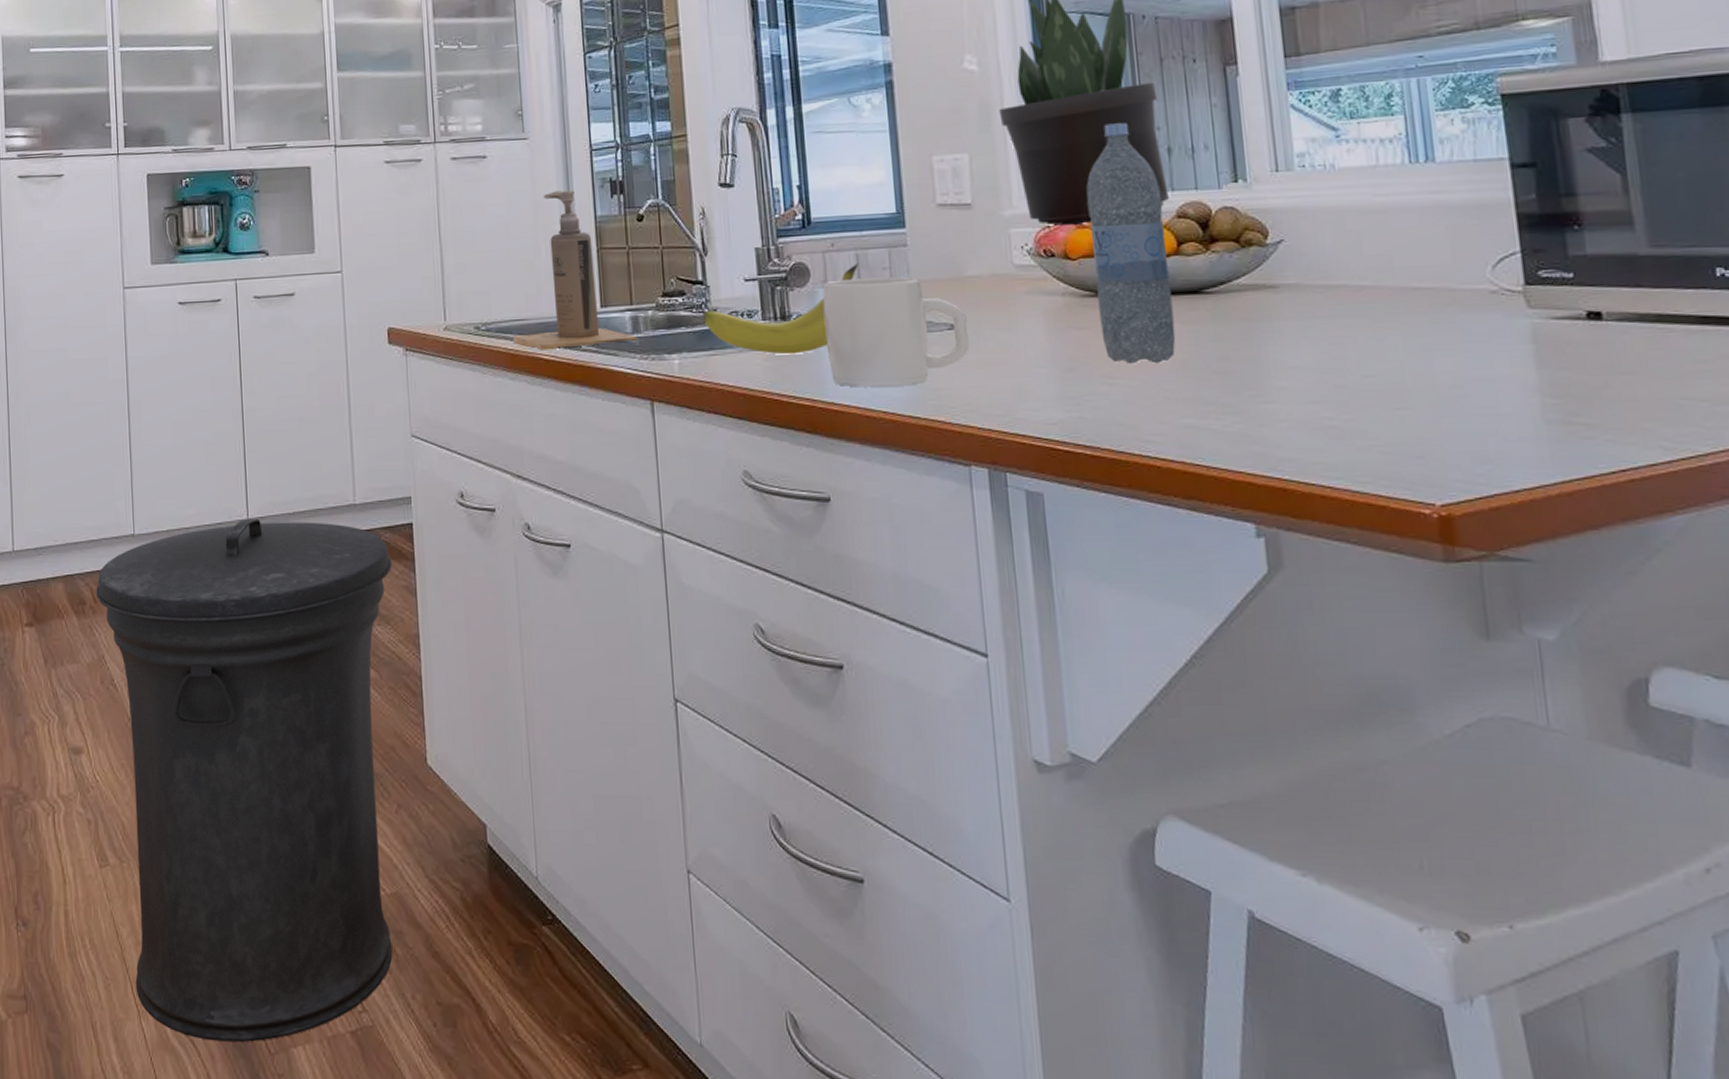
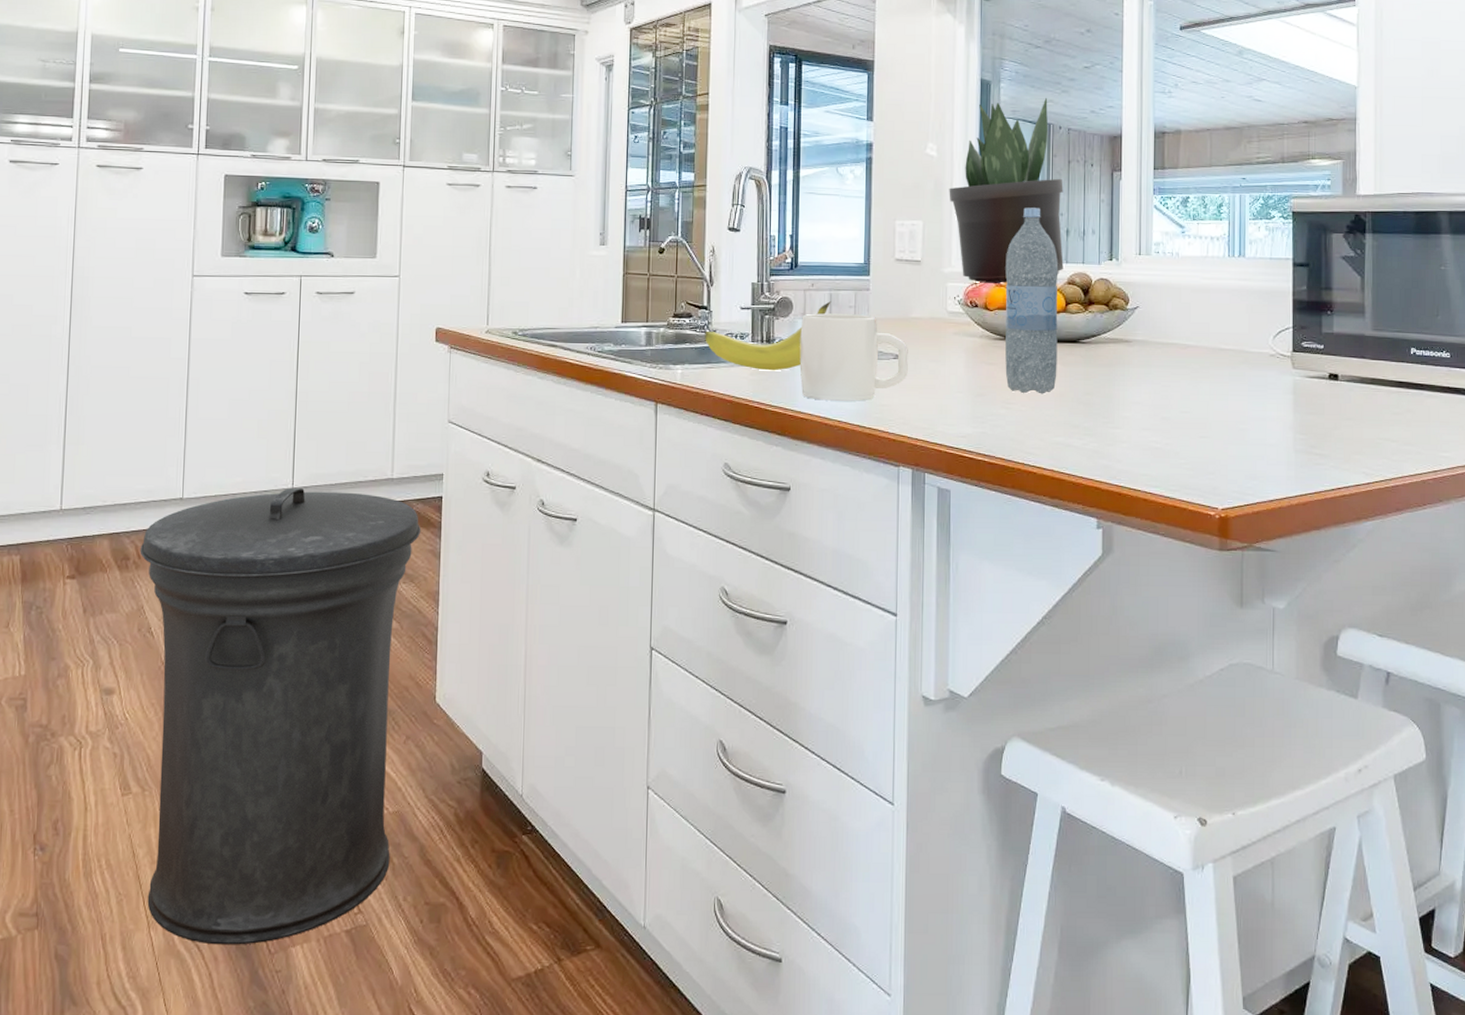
soap dispenser: present [513,190,637,350] -> none [545,222,649,355]

